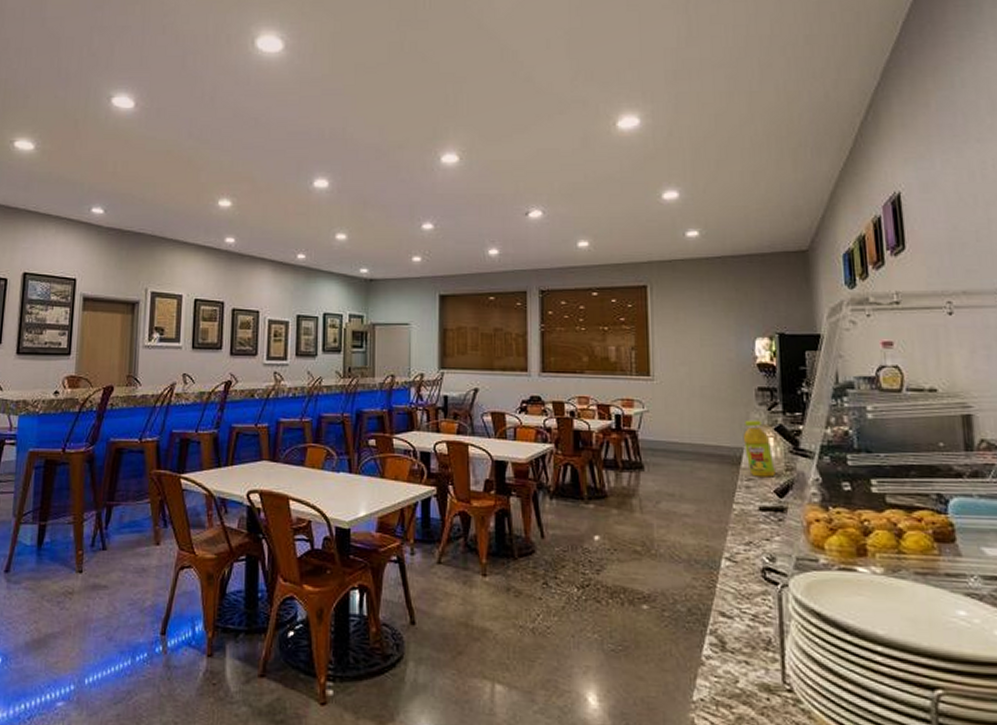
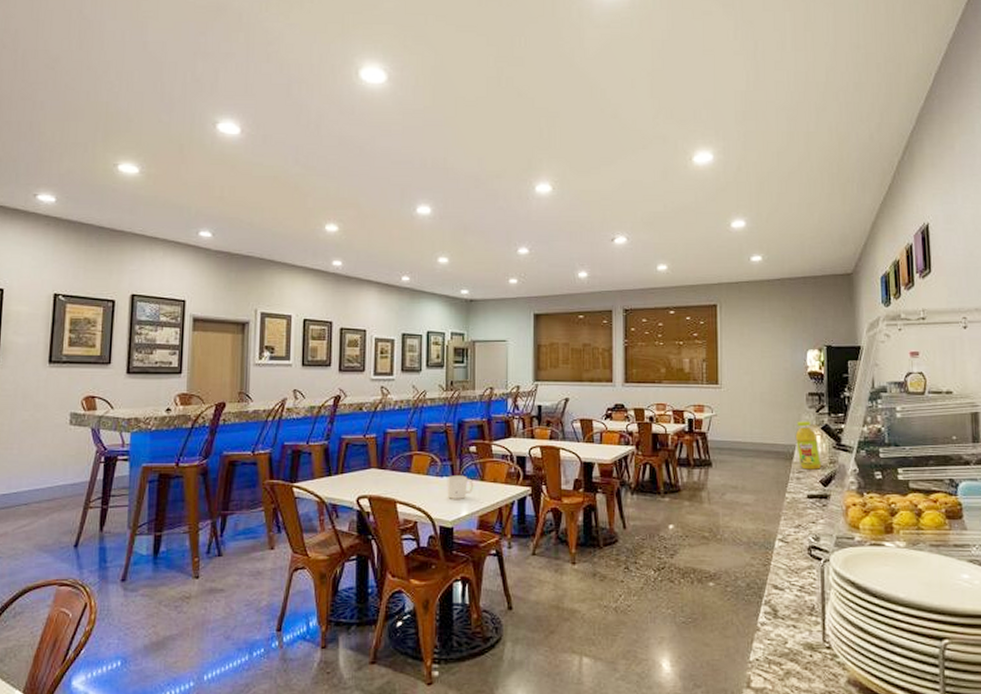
mug: none [343,471,373,498] -> present [447,475,474,499]

